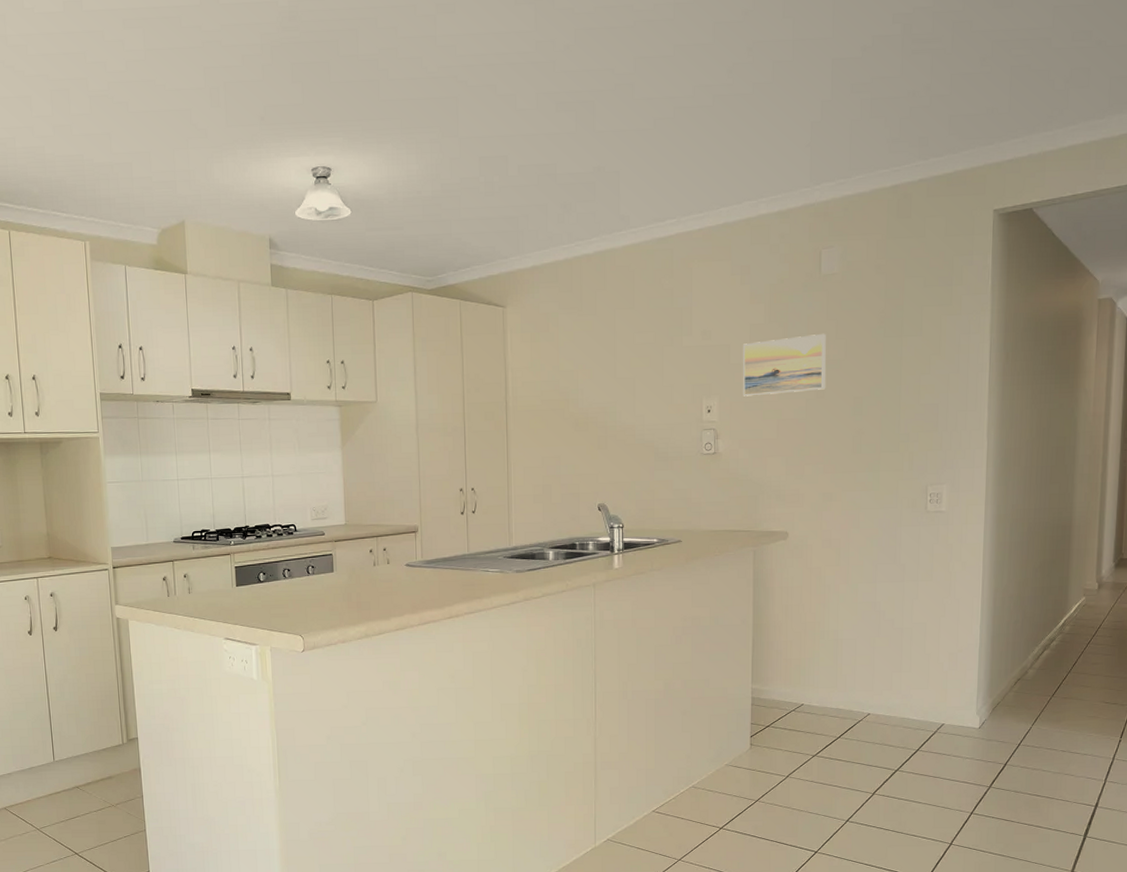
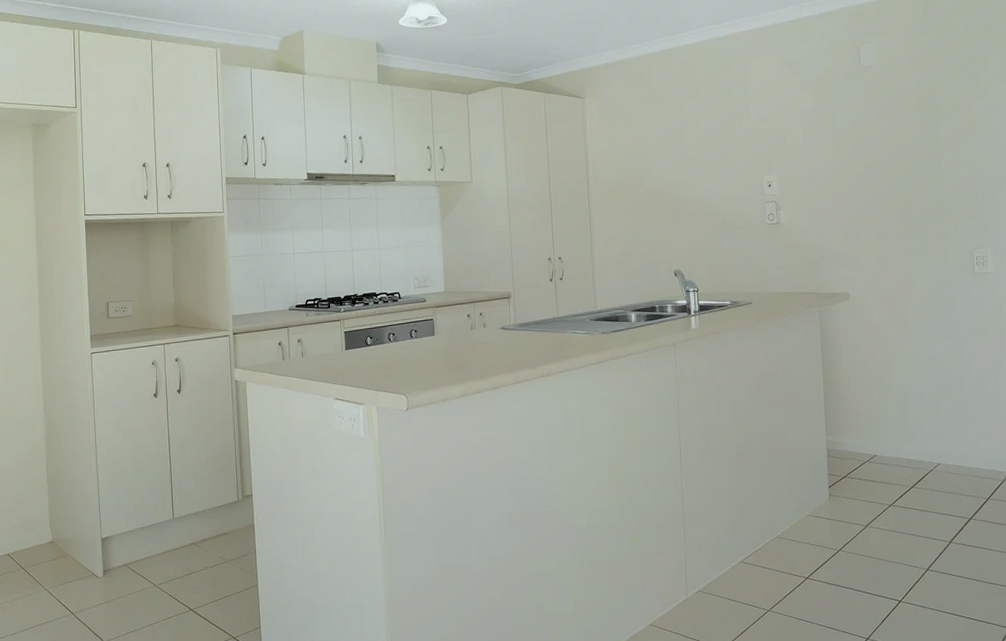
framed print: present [743,333,826,397] -> none [797,116,873,173]

